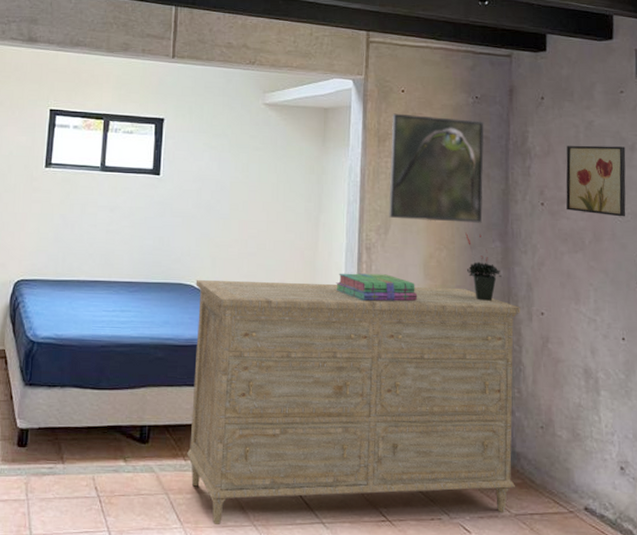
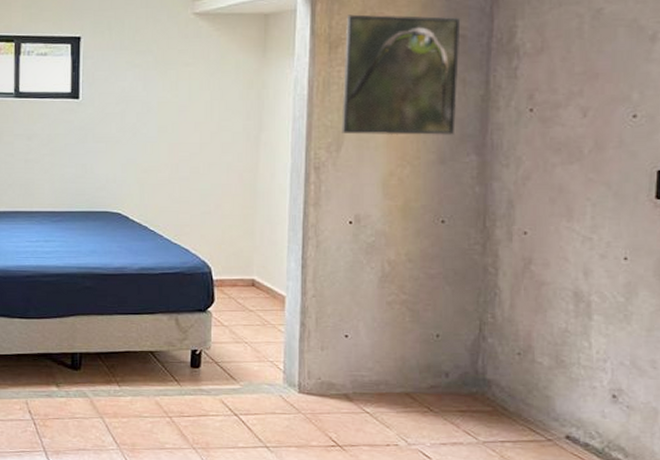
dresser: present [187,279,520,526] -> none [121,206,498,448]
stack of books: present [336,273,418,301] -> none [279,195,375,224]
potted plant: present [465,232,502,301] -> none [434,146,477,221]
wall art: present [566,145,626,217] -> none [562,37,644,121]

